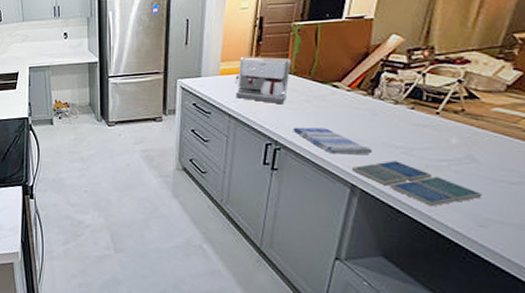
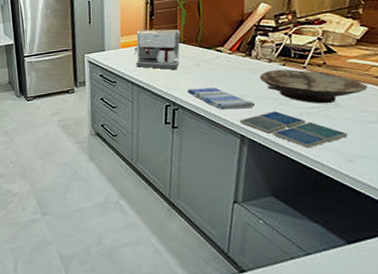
bowl: none [382,114,513,158] -> present [260,69,368,104]

